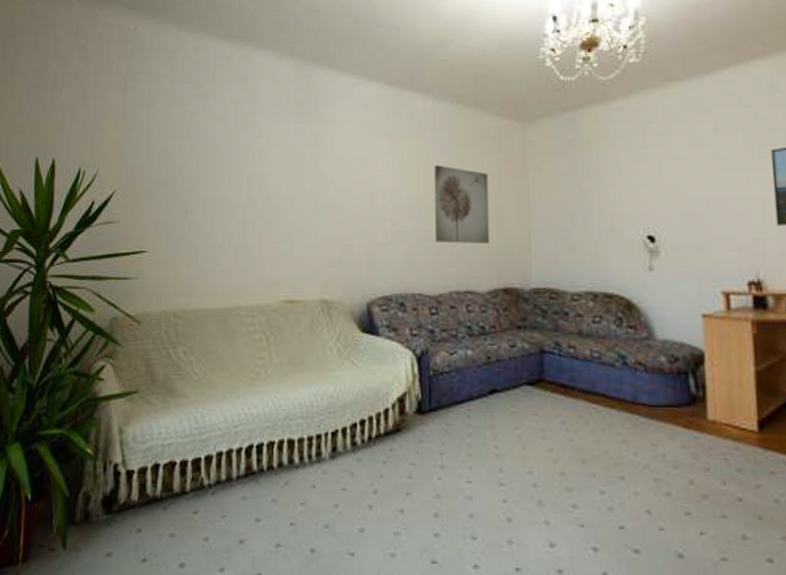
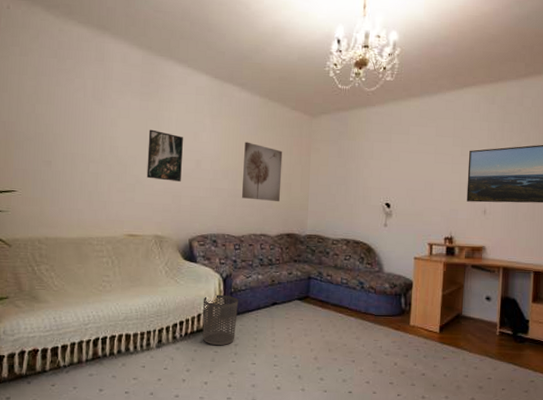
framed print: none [306,159,352,225] -> present [146,129,183,181]
waste bin: none [390,380,441,455] -> present [202,294,238,346]

